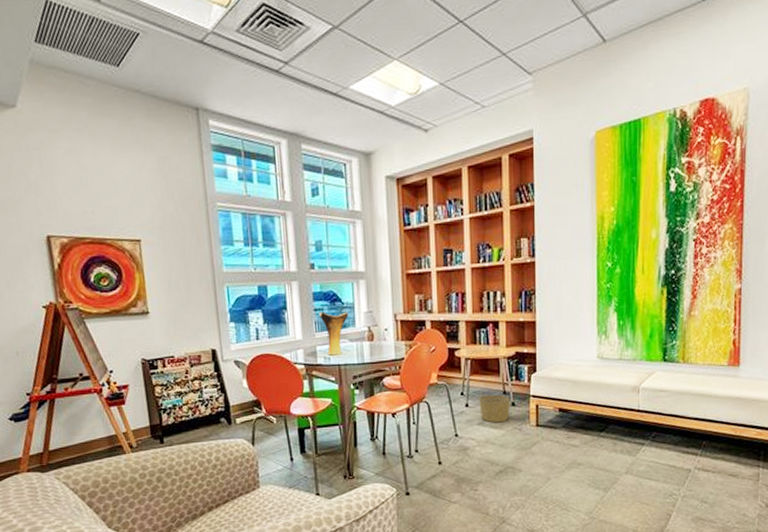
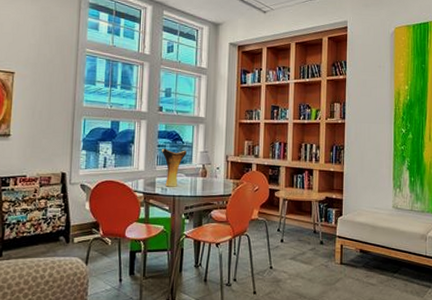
basket: present [479,393,511,423] -> none [293,231,320,259]

